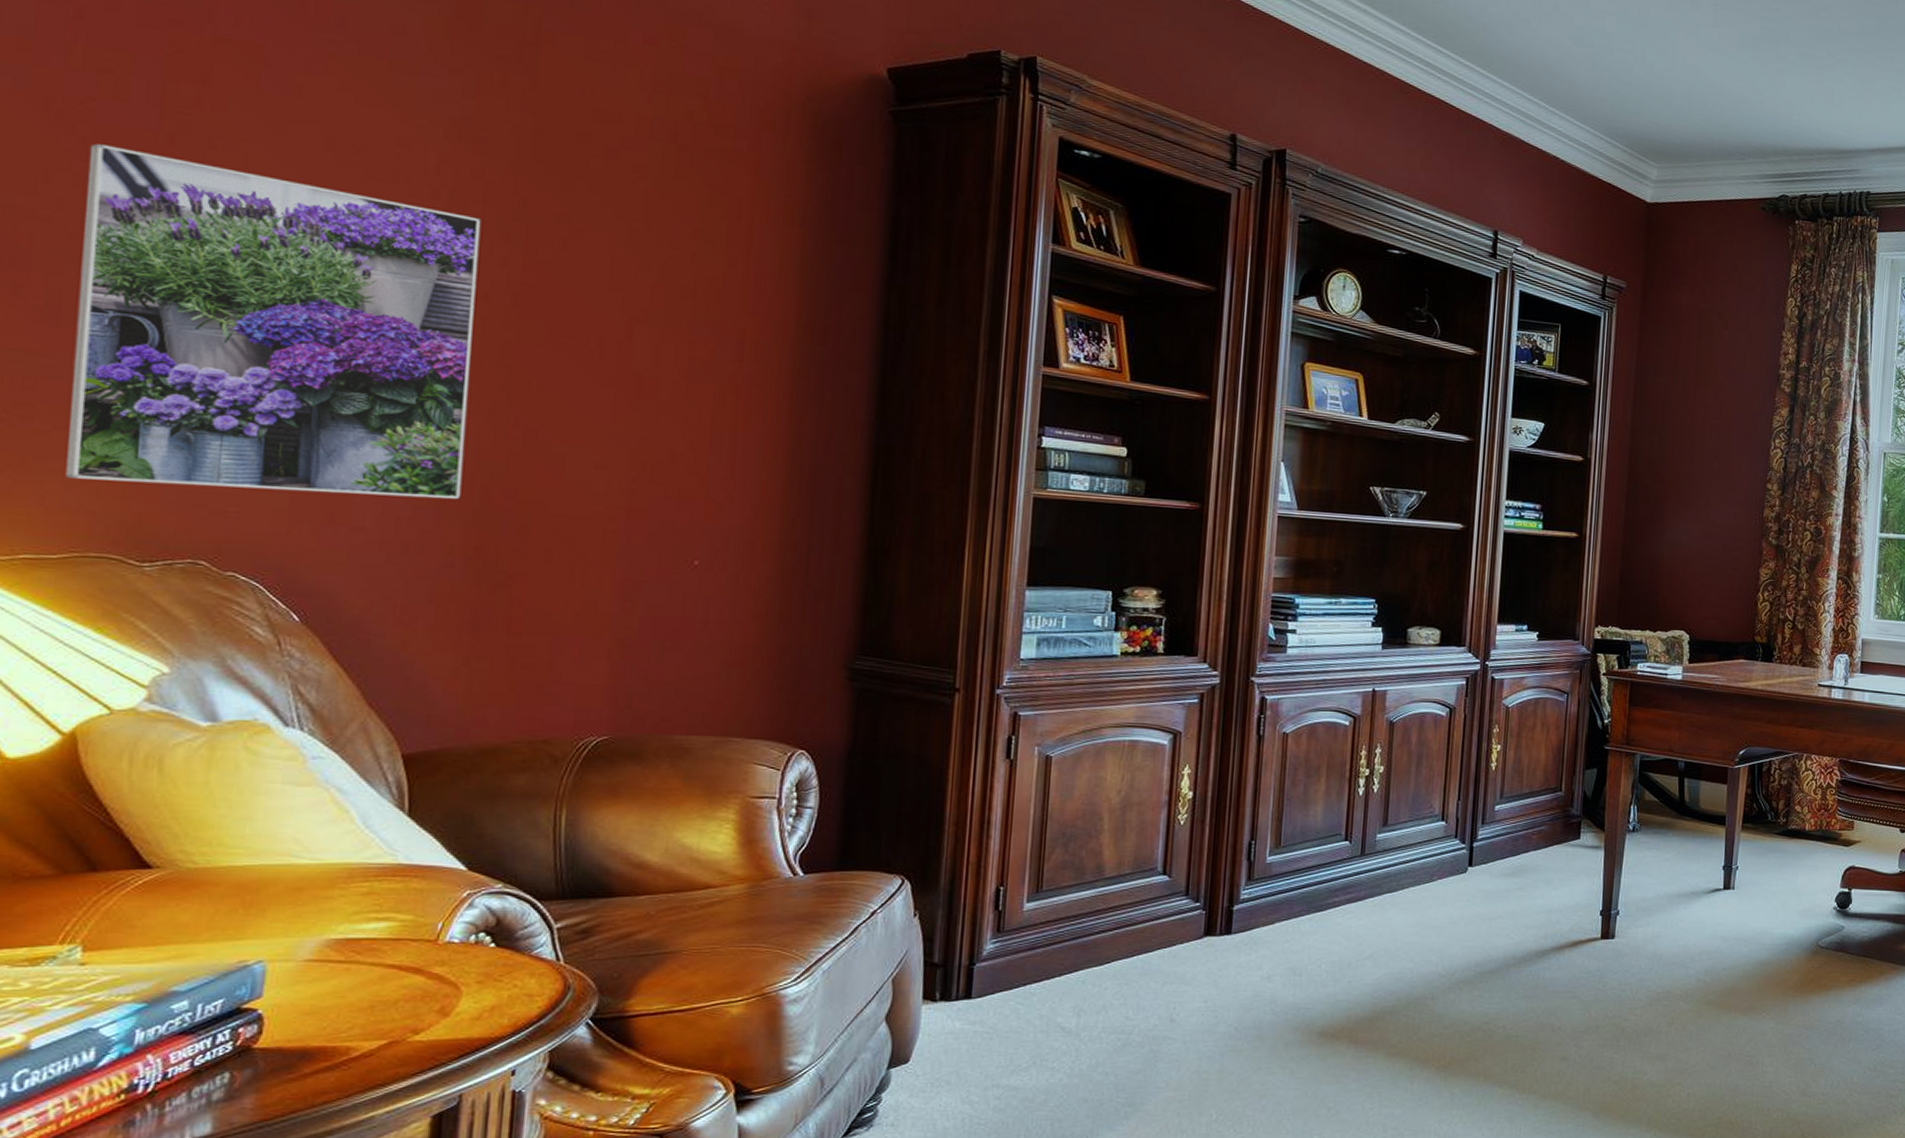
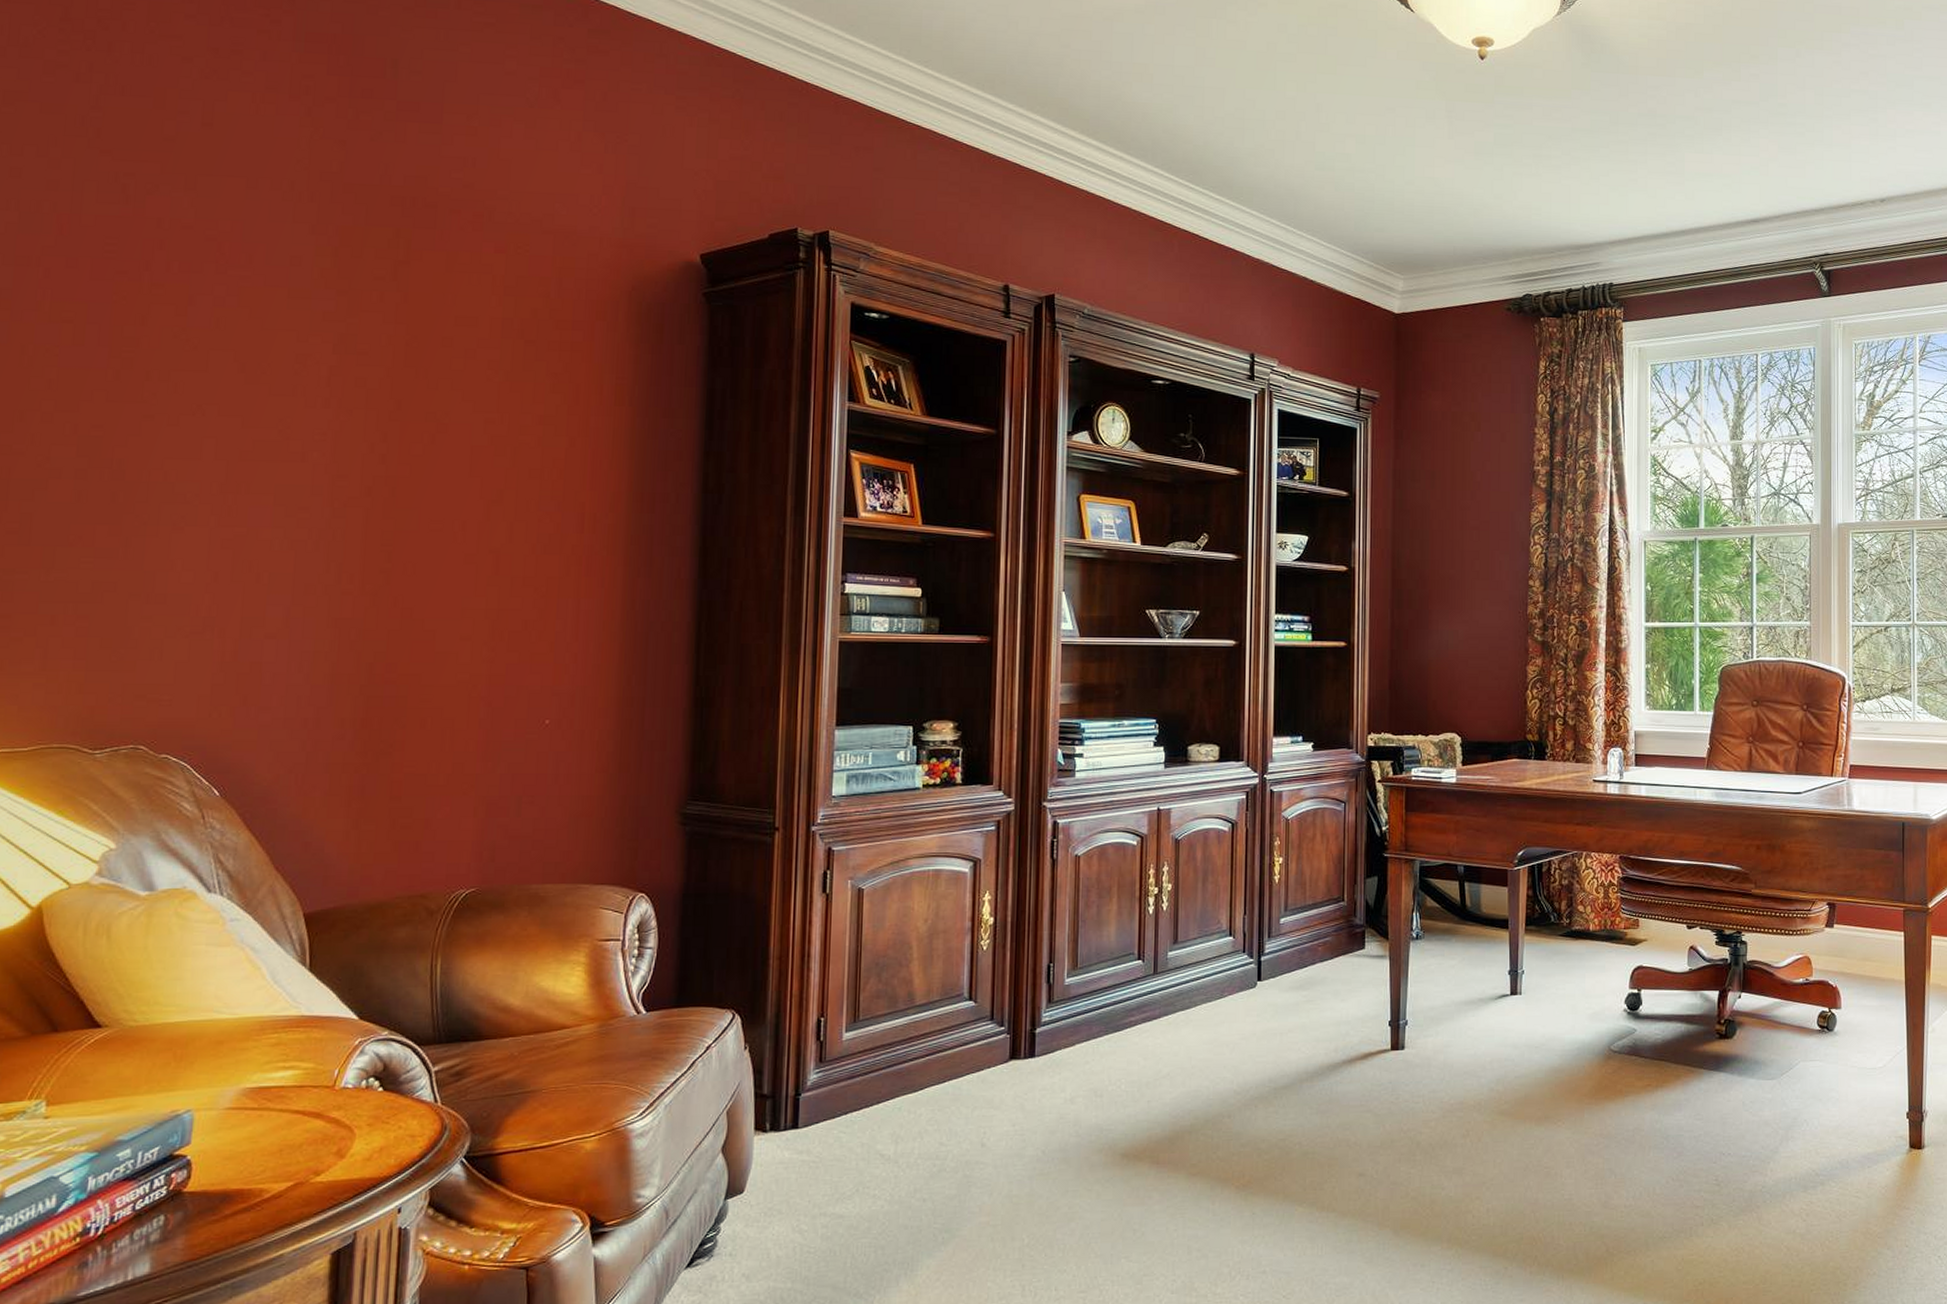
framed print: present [65,144,482,499] -> none [34,384,364,679]

